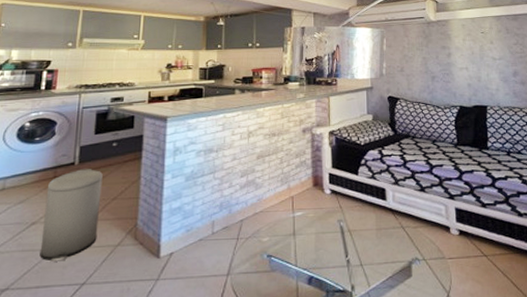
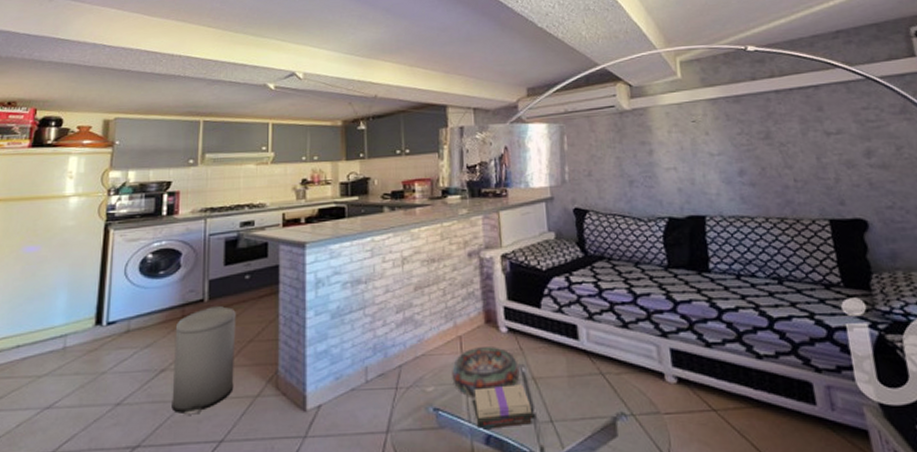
decorative bowl: none [284,205,338,246] -> present [452,347,520,397]
books: none [299,235,349,272] -> present [472,384,535,430]

